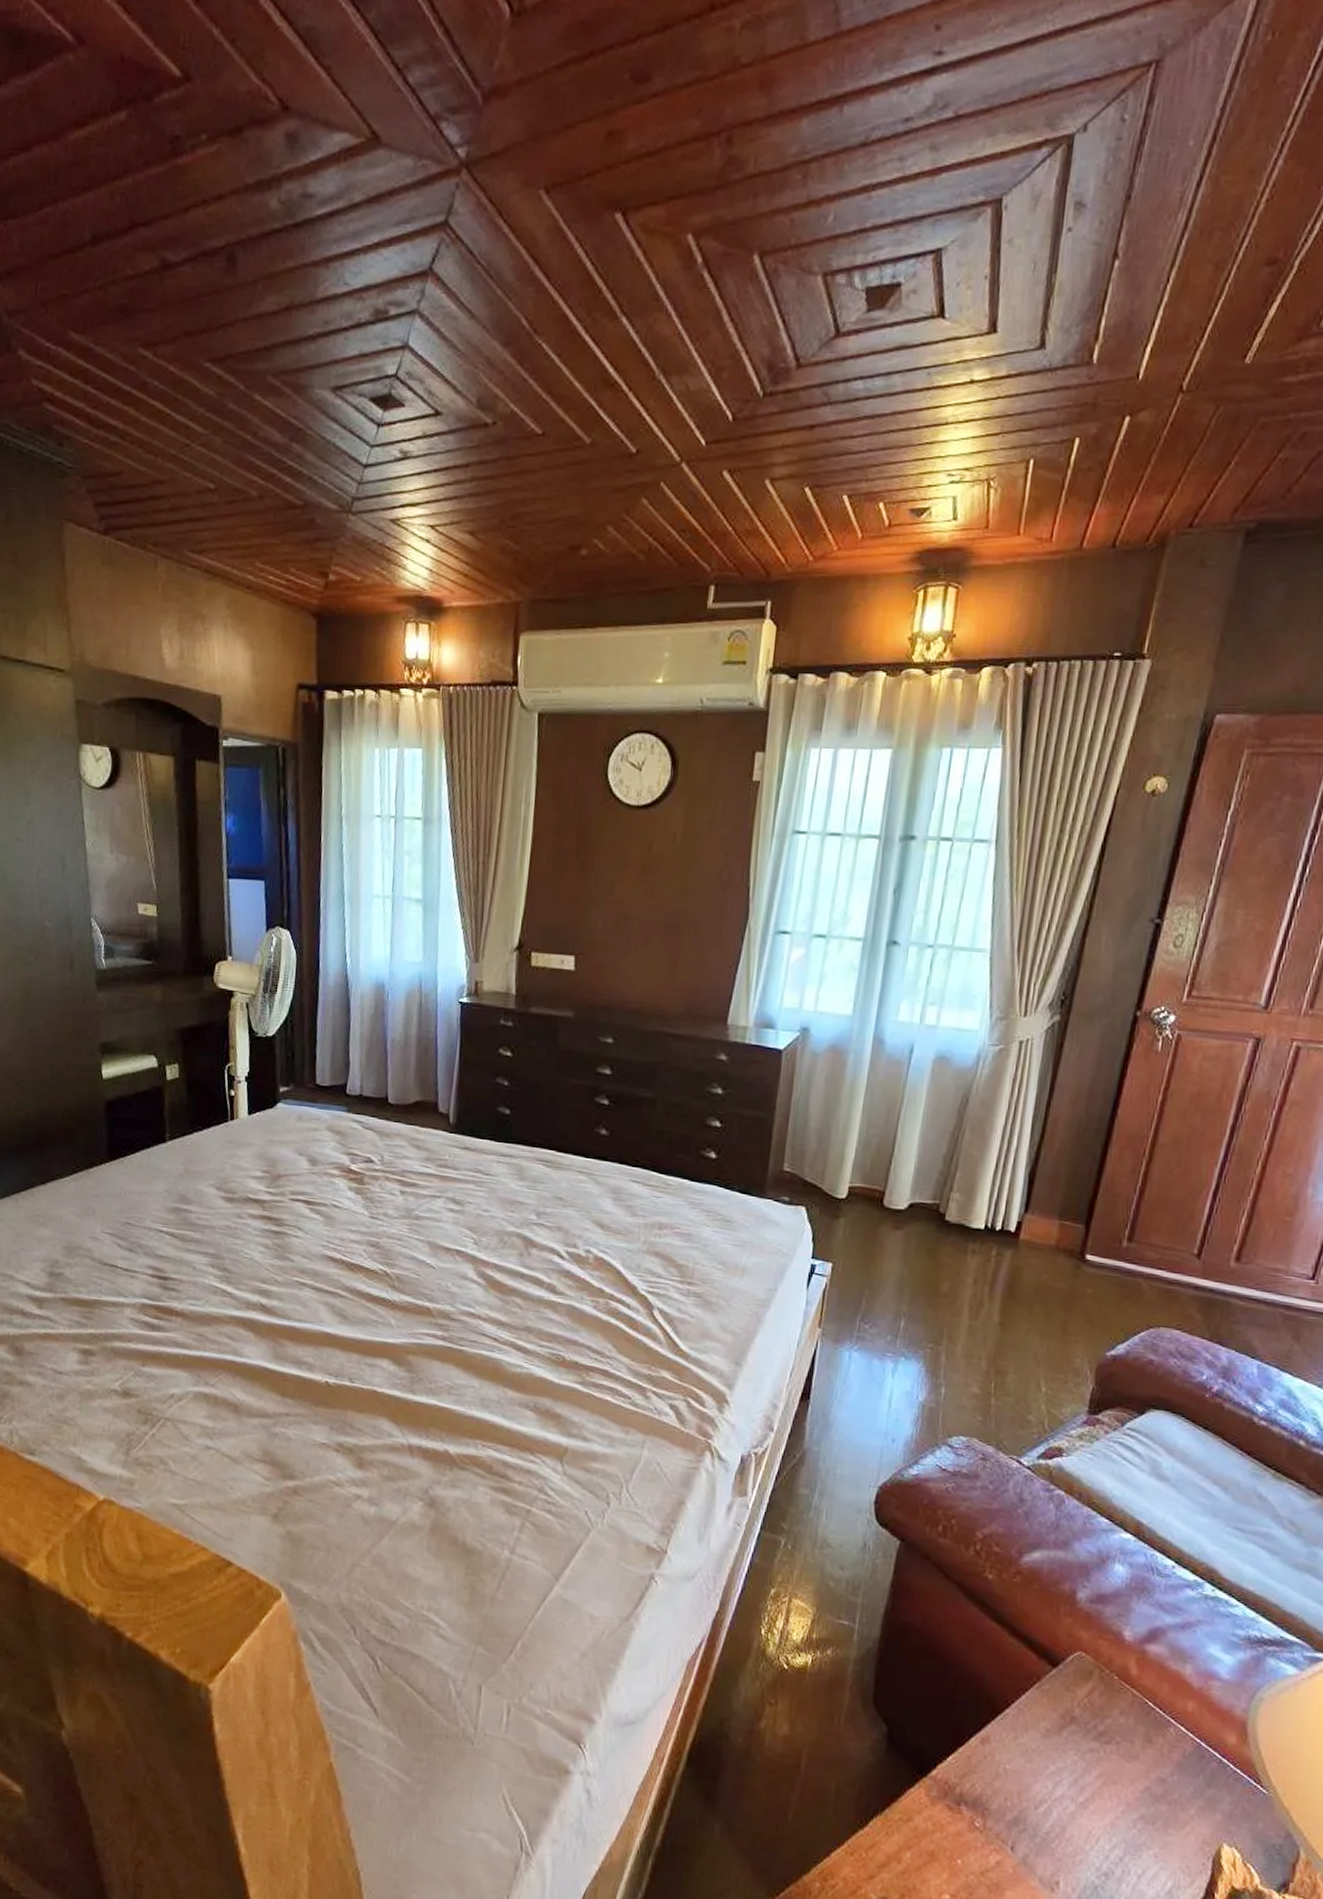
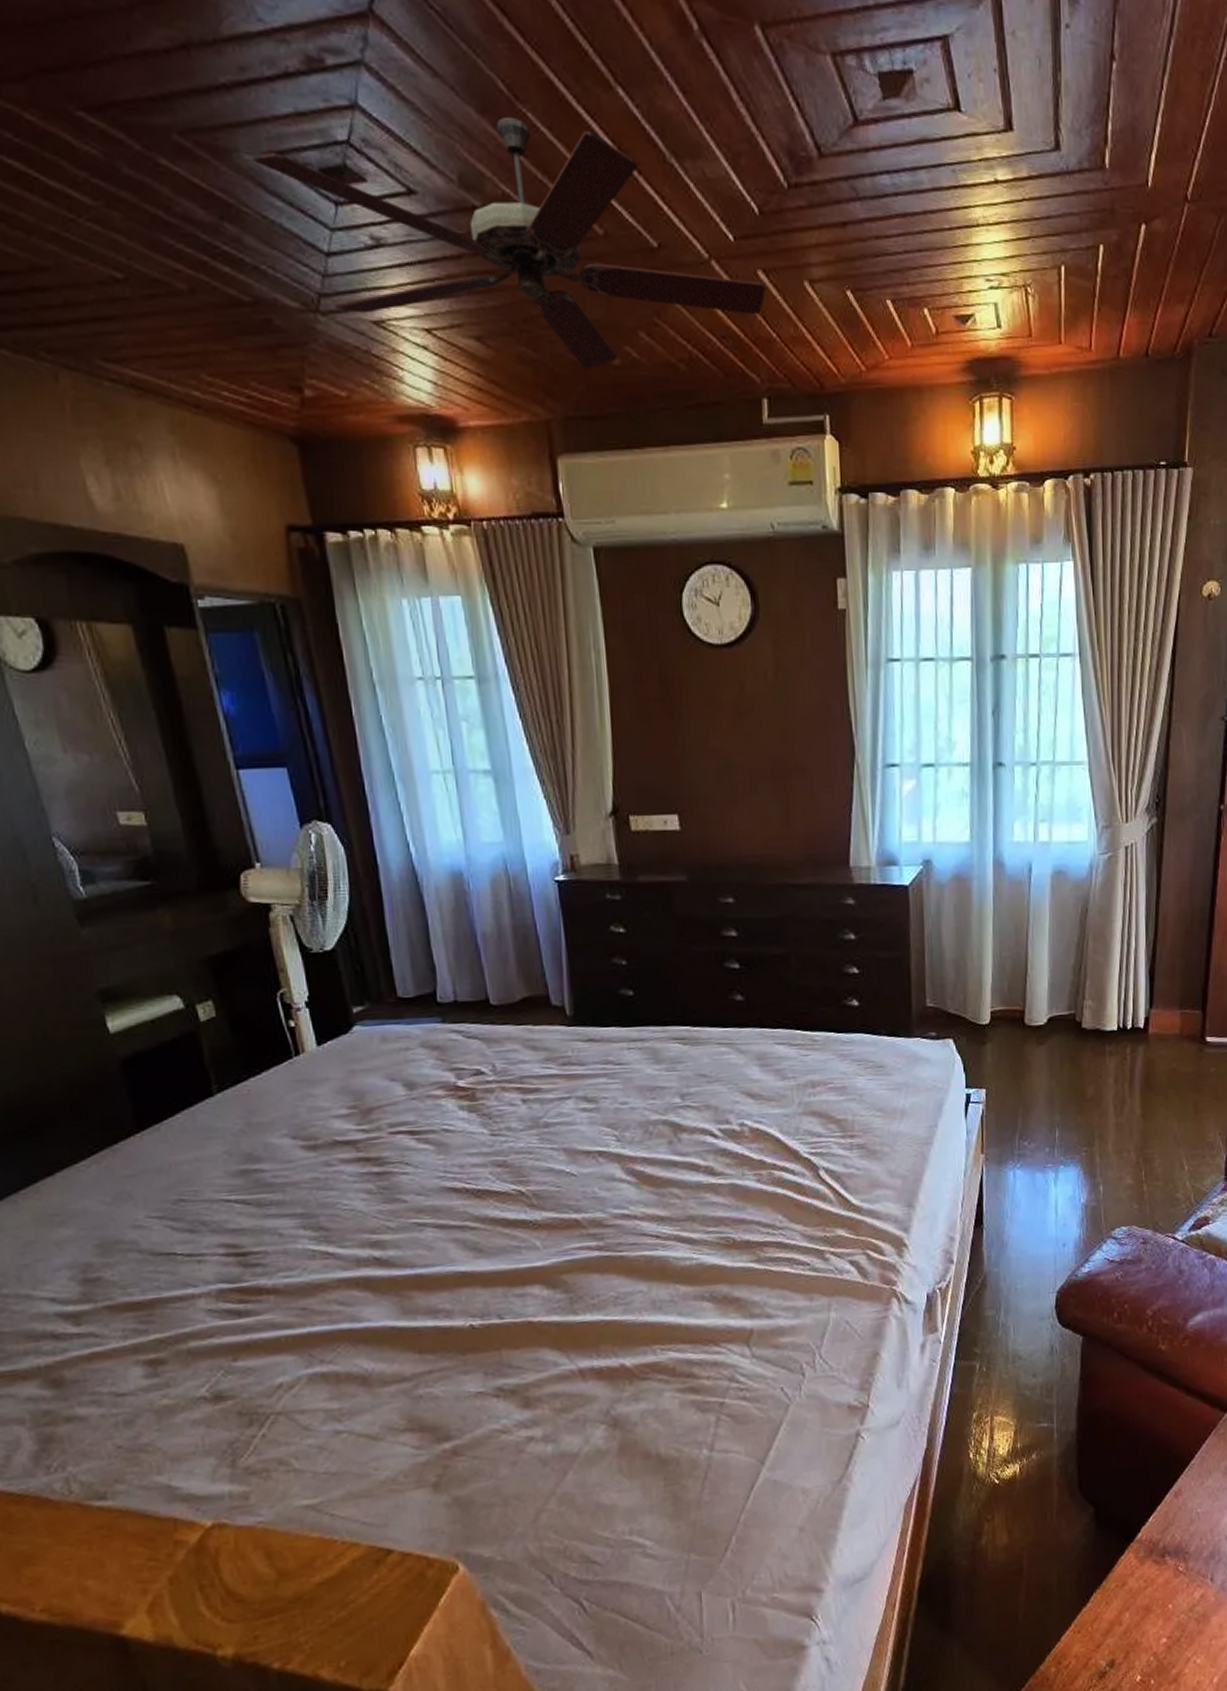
ceiling fan: none [322,347,729,559] -> present [252,116,766,369]

